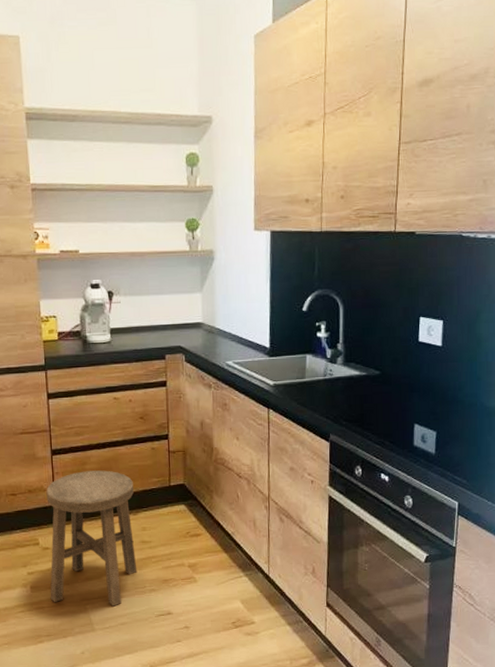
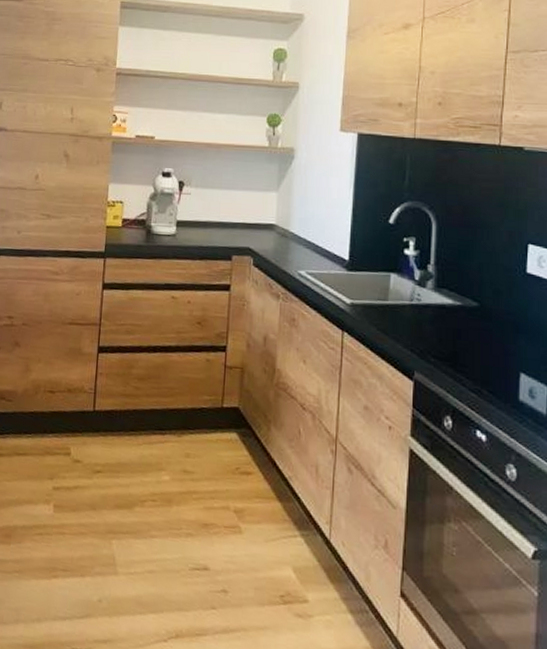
stool: present [46,470,138,607] -> none [73,375,182,547]

